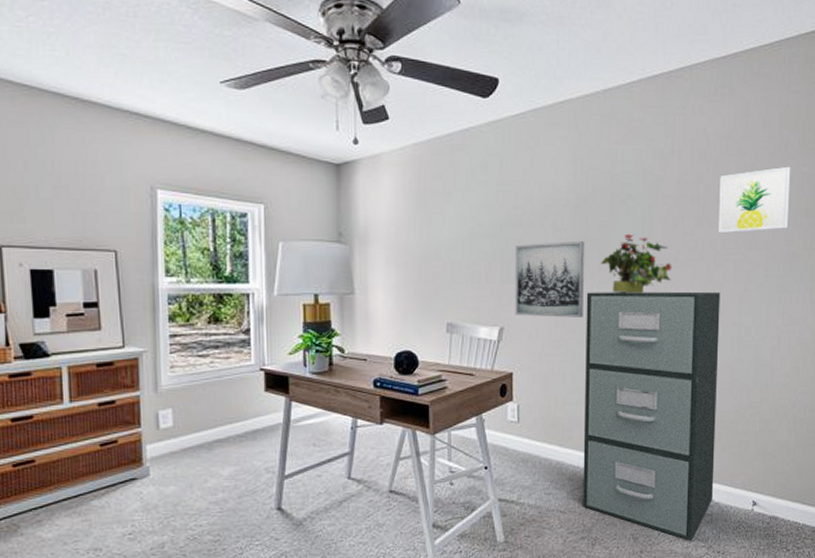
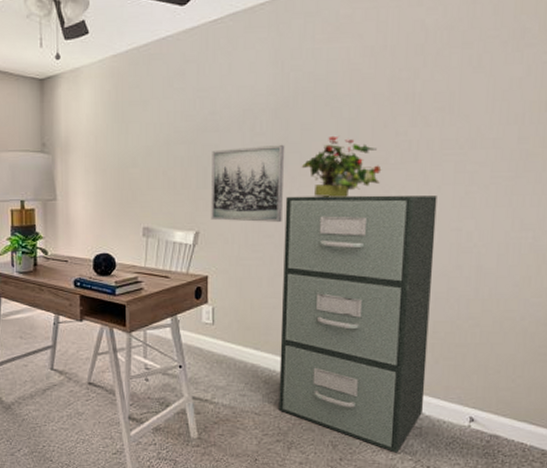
wall art: present [718,166,791,234] -> none [436,55,528,133]

